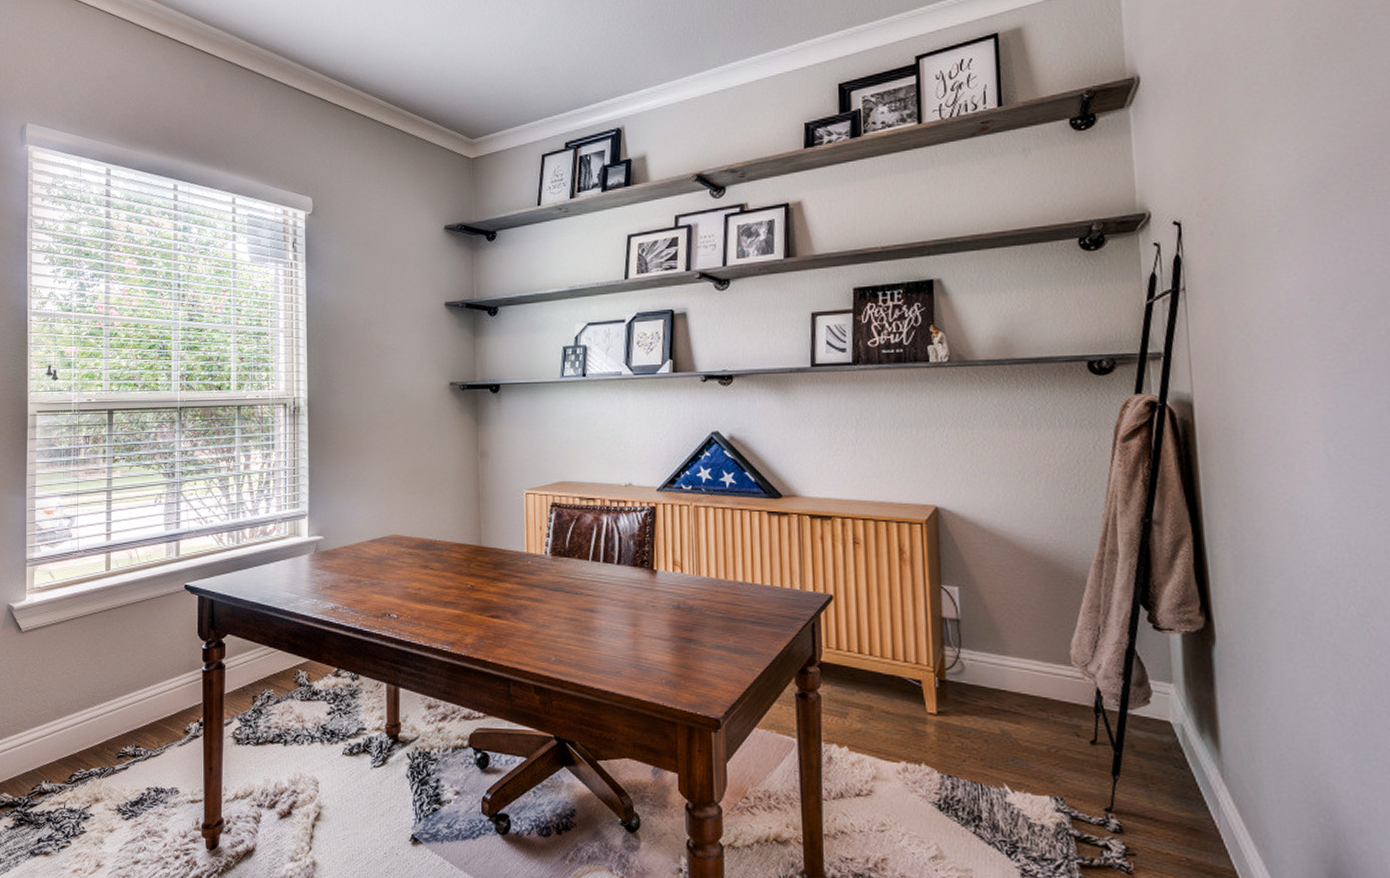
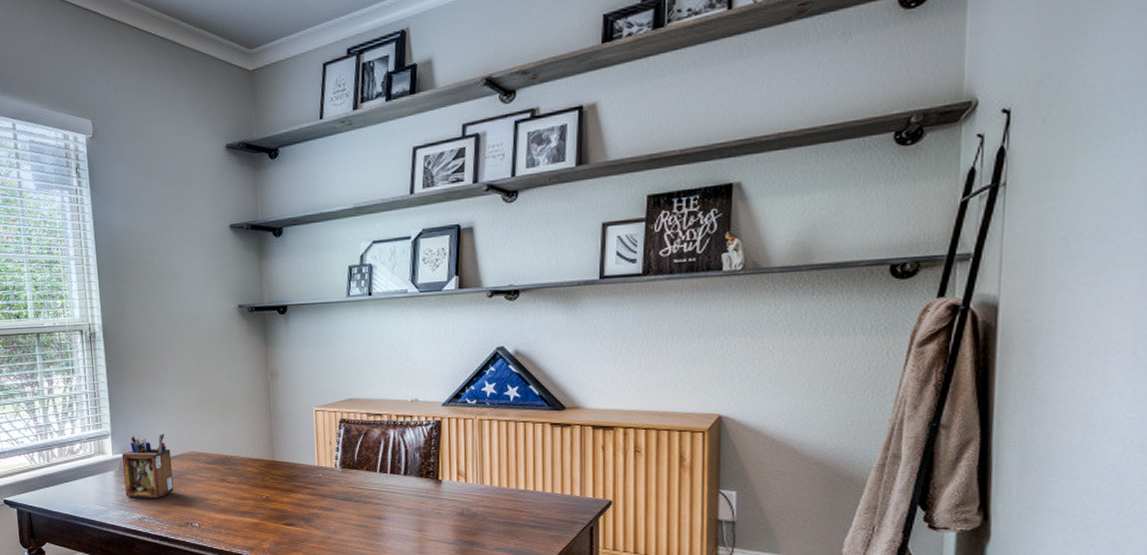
desk organizer: none [318,515,372,587] -> present [121,433,174,499]

